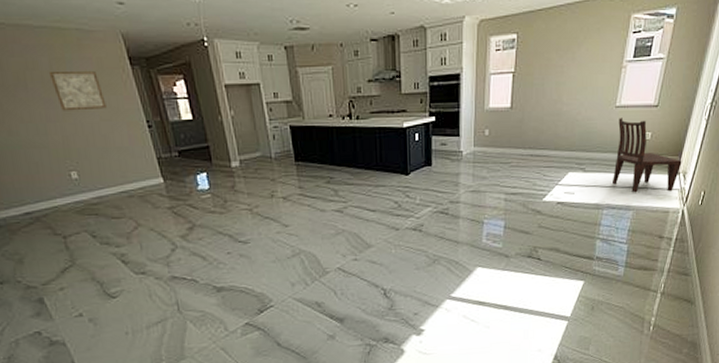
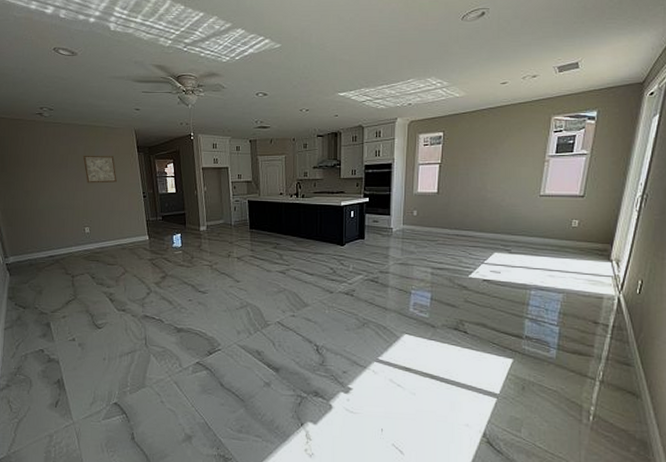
dining chair: present [612,117,682,193] -> none [540,205,614,278]

